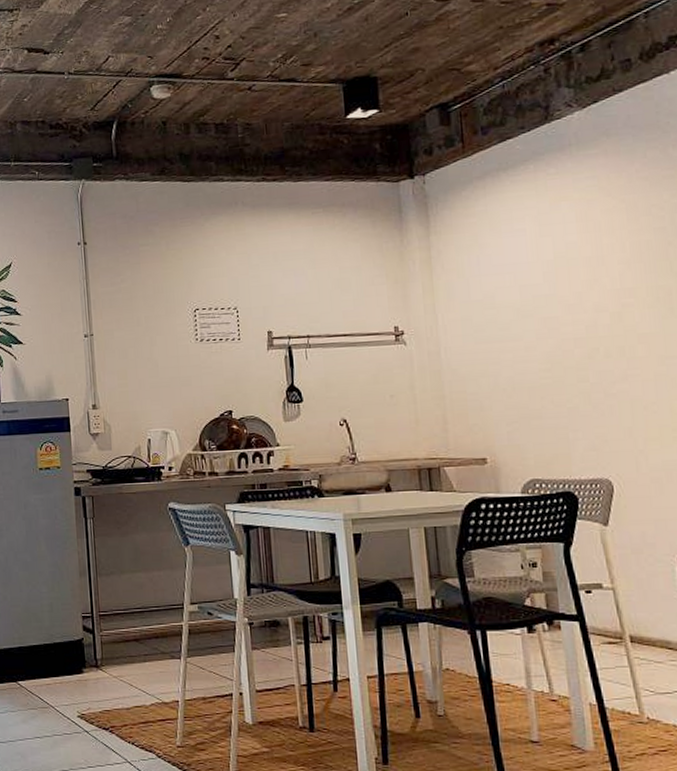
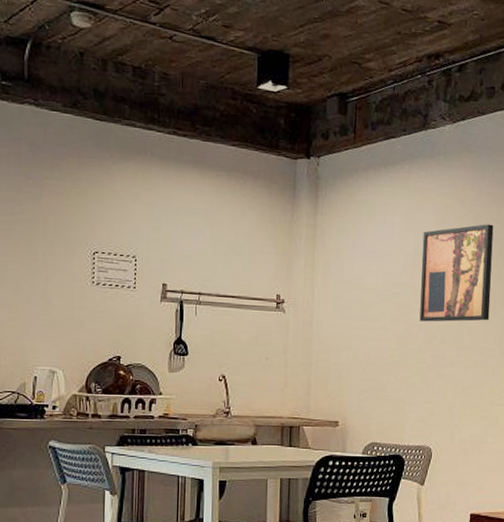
wall art: none [563,211,667,335] -> present [419,224,494,322]

